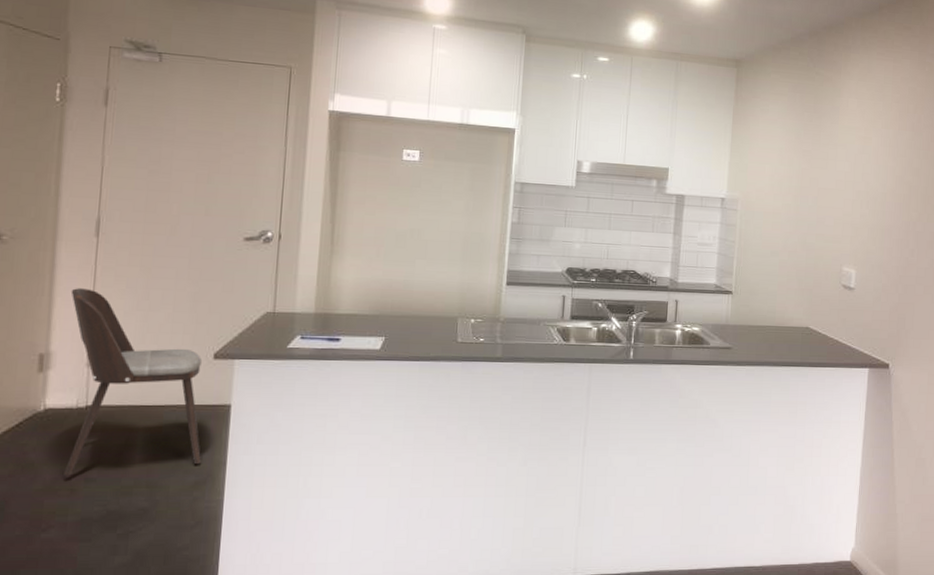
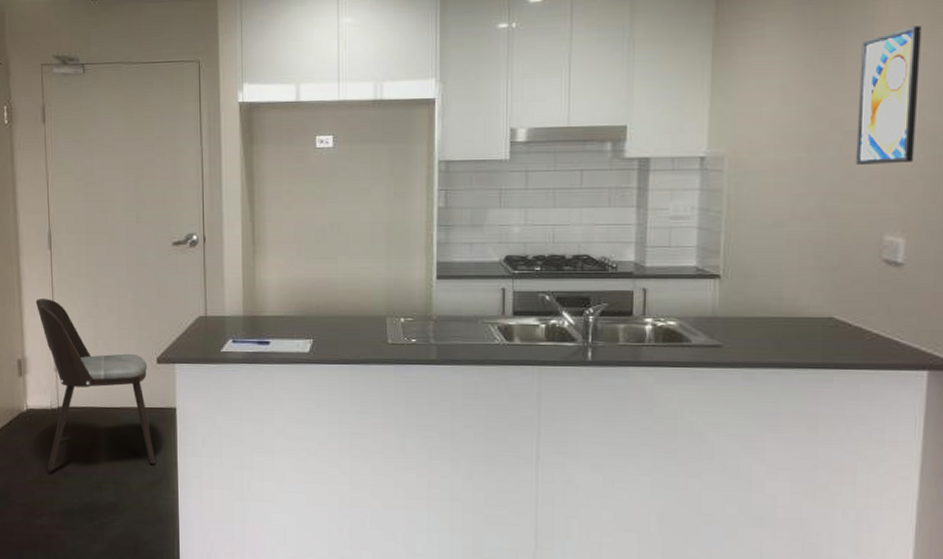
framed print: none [825,118,868,215] -> present [855,26,922,165]

